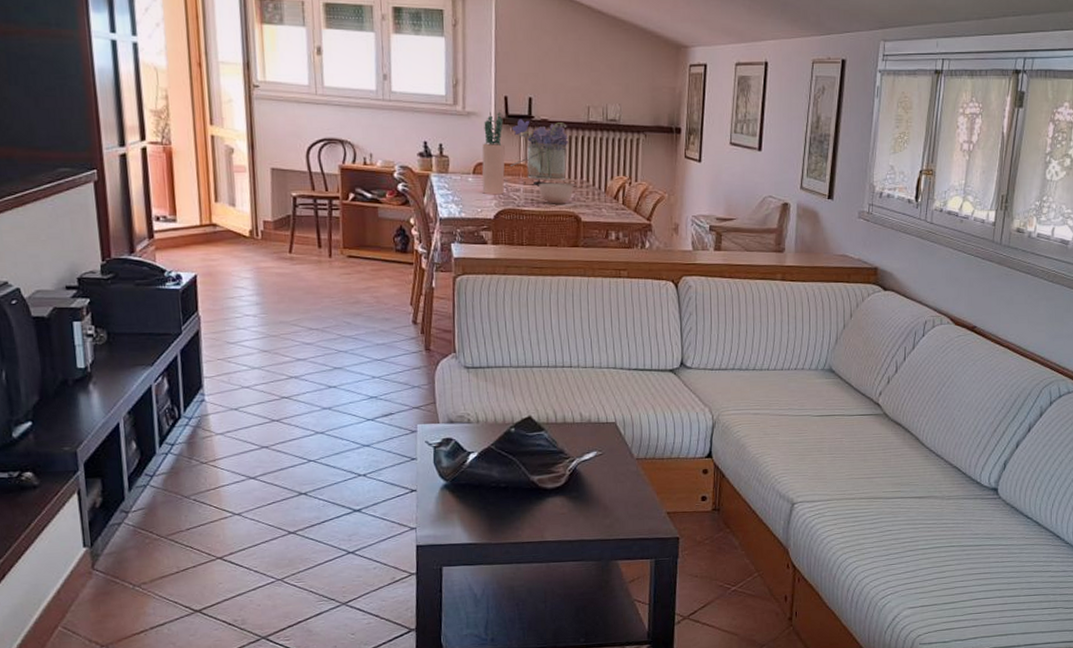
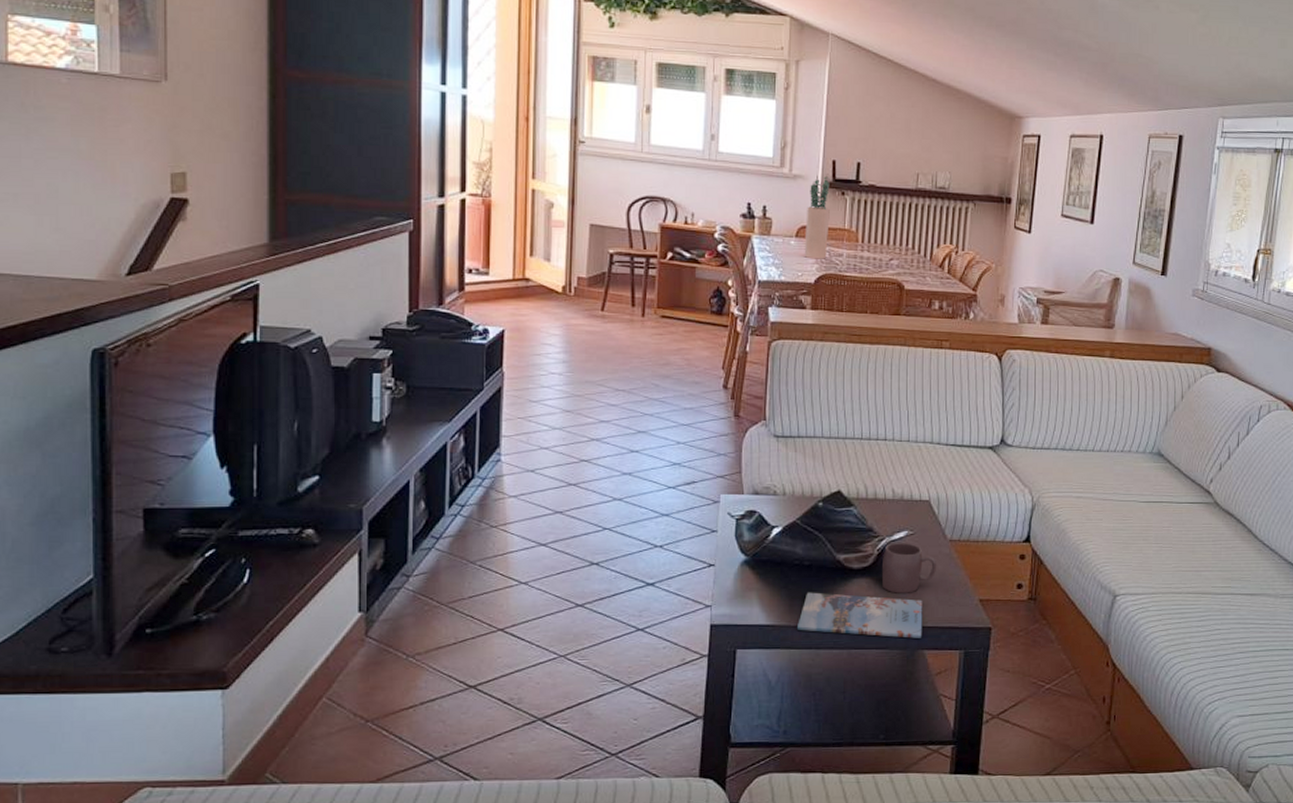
magazine: none [497,511,615,550] -> present [796,592,923,638]
flower bouquet: present [509,119,569,187] -> none [834,183,896,252]
bowl: present [539,182,574,204] -> none [863,248,898,271]
mug: none [573,462,625,510] -> present [881,543,936,593]

